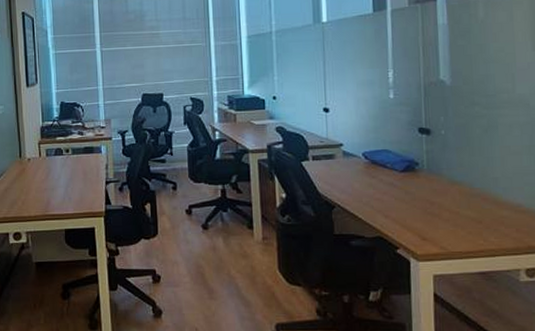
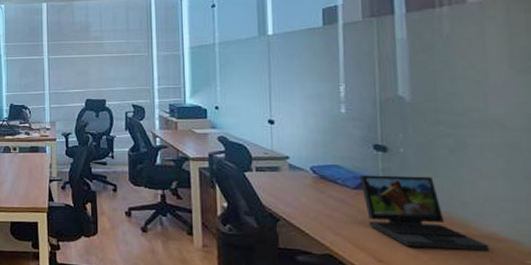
laptop: none [407,156,515,223] -> present [360,174,489,251]

